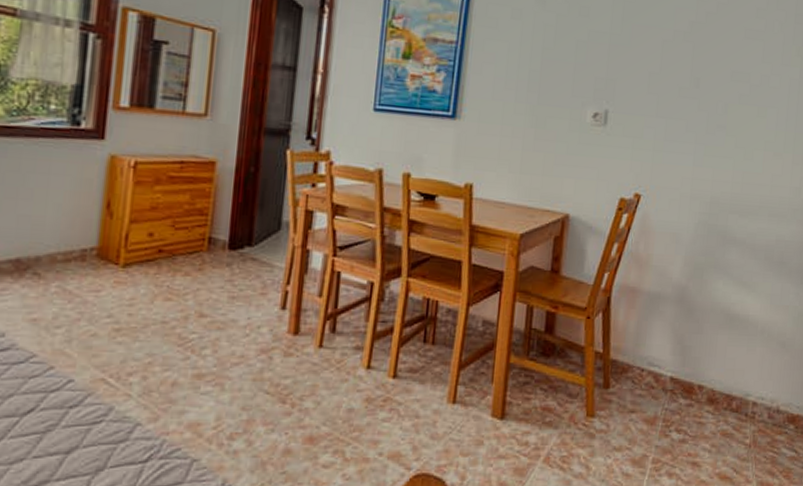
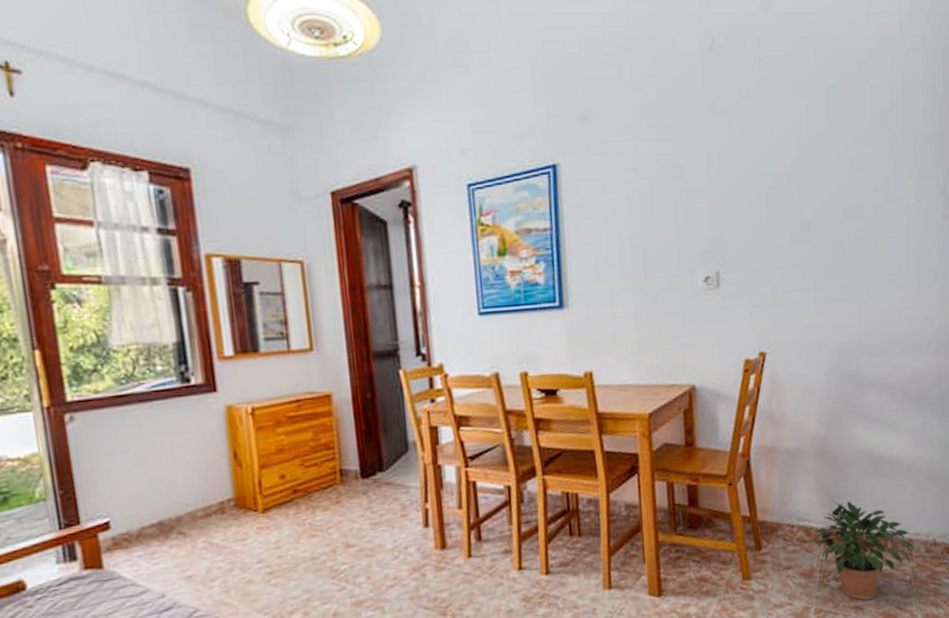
potted plant: none [656,351,760,458] -> present [809,500,917,601]

